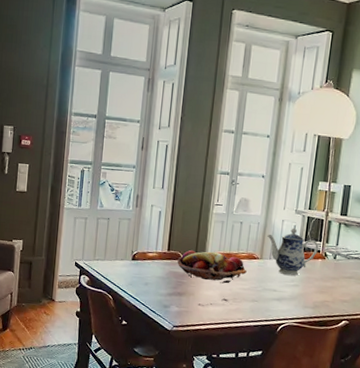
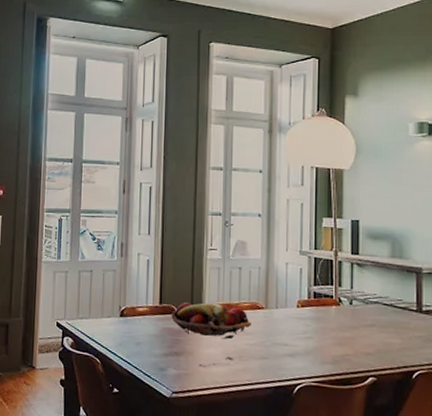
teapot: present [267,228,319,276] -> none [271,271,331,326]

